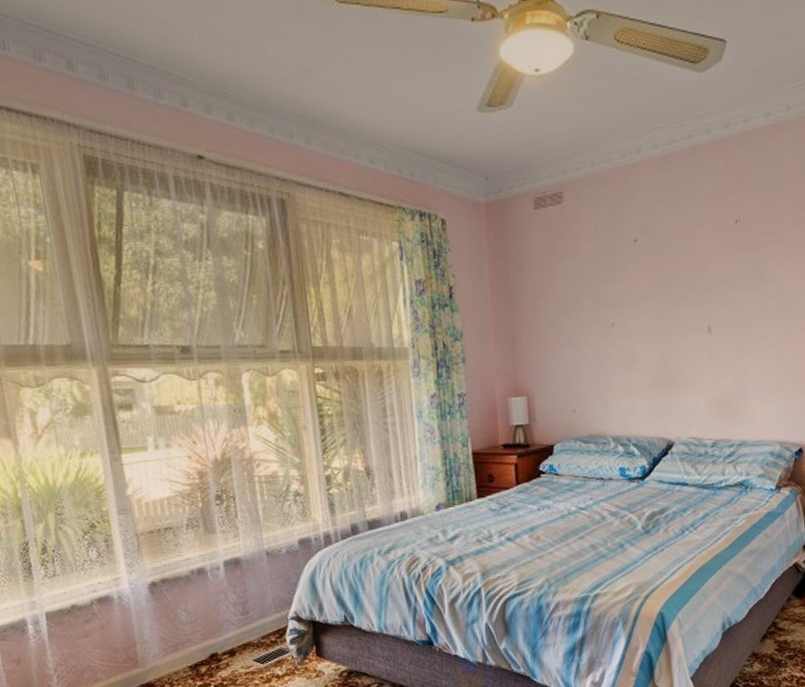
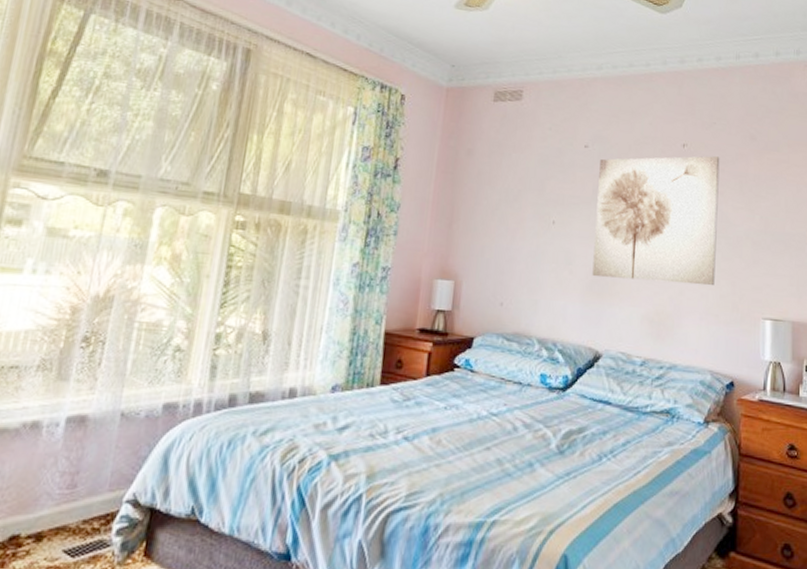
wall art: none [651,227,778,371] -> present [592,156,720,286]

